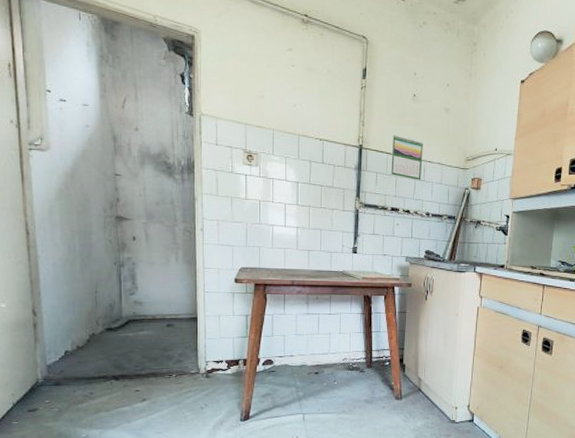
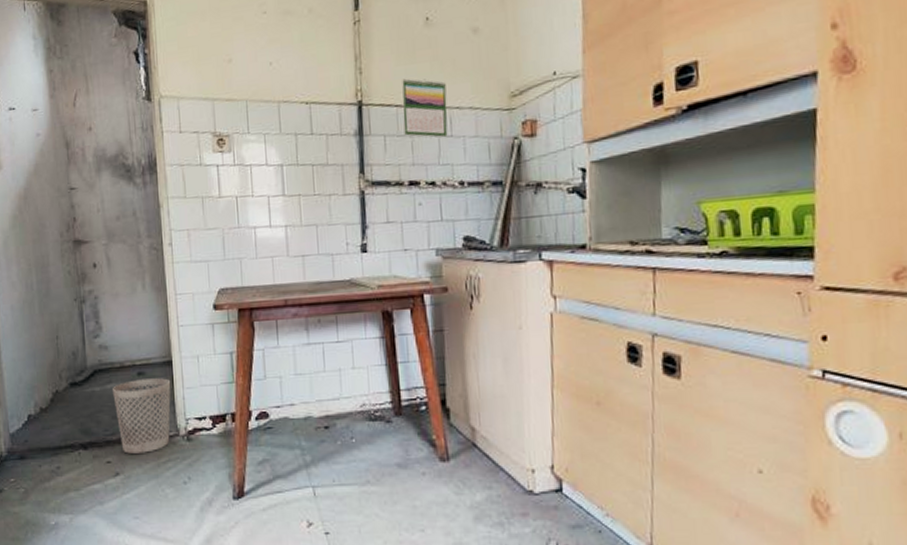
wastebasket: none [144,329,195,385] -> present [113,378,171,454]

